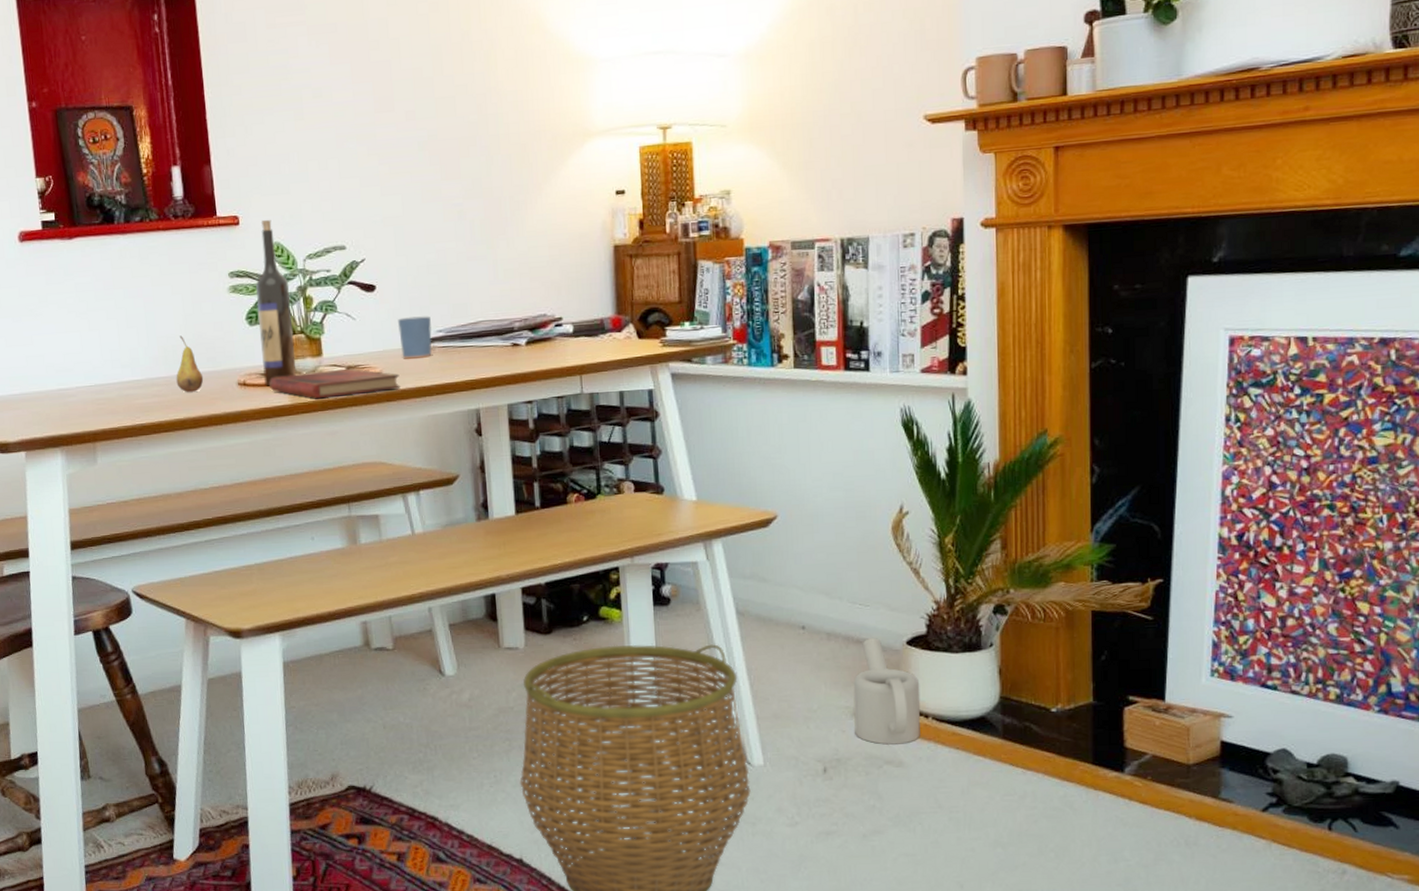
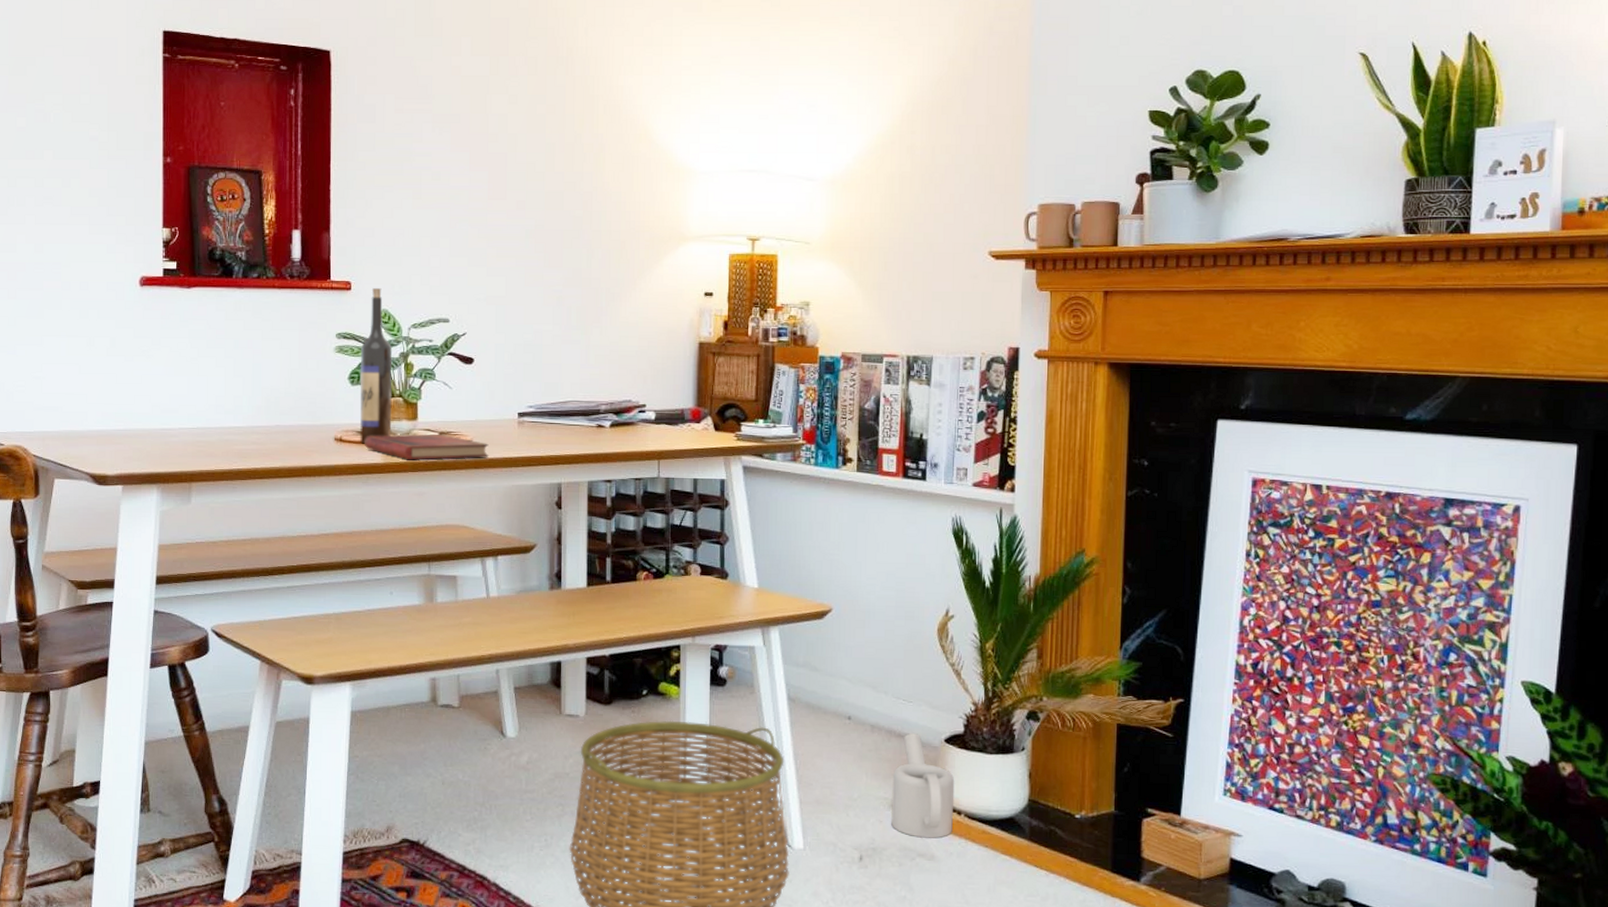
fruit: present [176,336,204,393] -> none [276,388,302,444]
mug: present [398,316,432,359] -> none [492,391,523,431]

